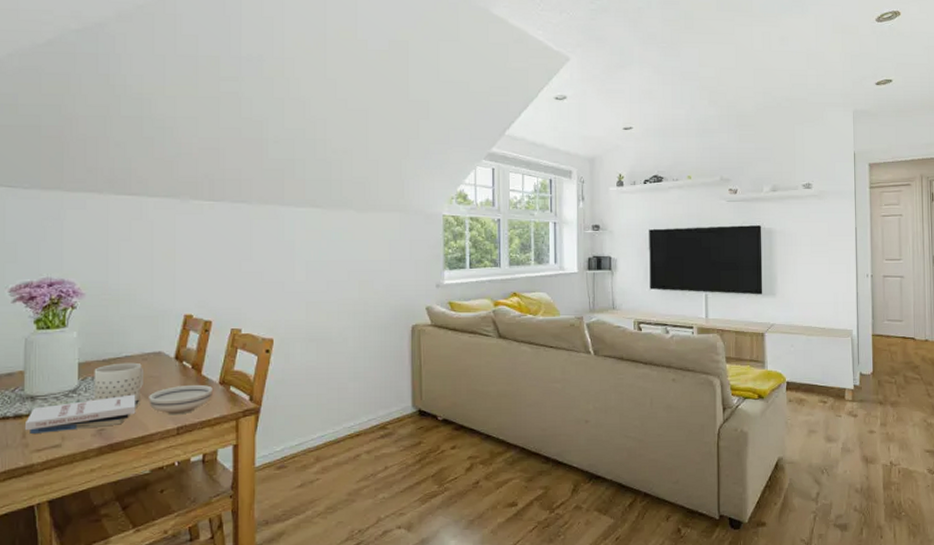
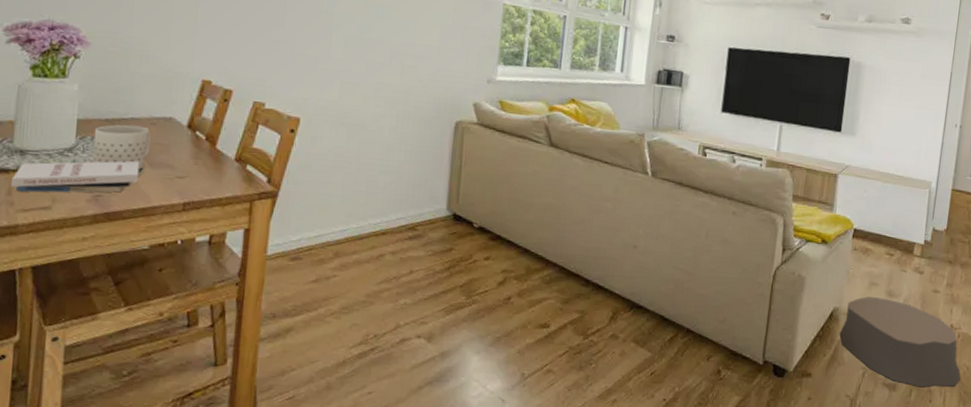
bowl: present [149,384,212,415] -> none [154,157,227,189]
pouf: none [787,443,907,525] -> present [839,297,961,388]

